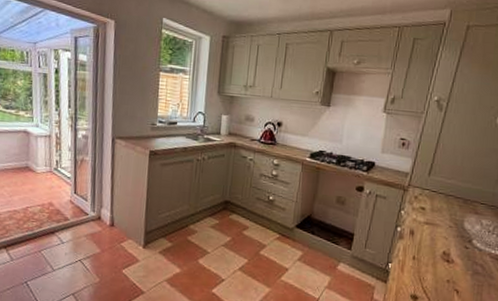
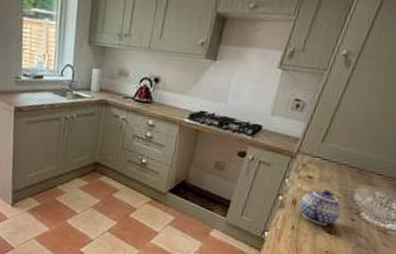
teapot: none [417,220,455,255] -> present [299,190,342,226]

